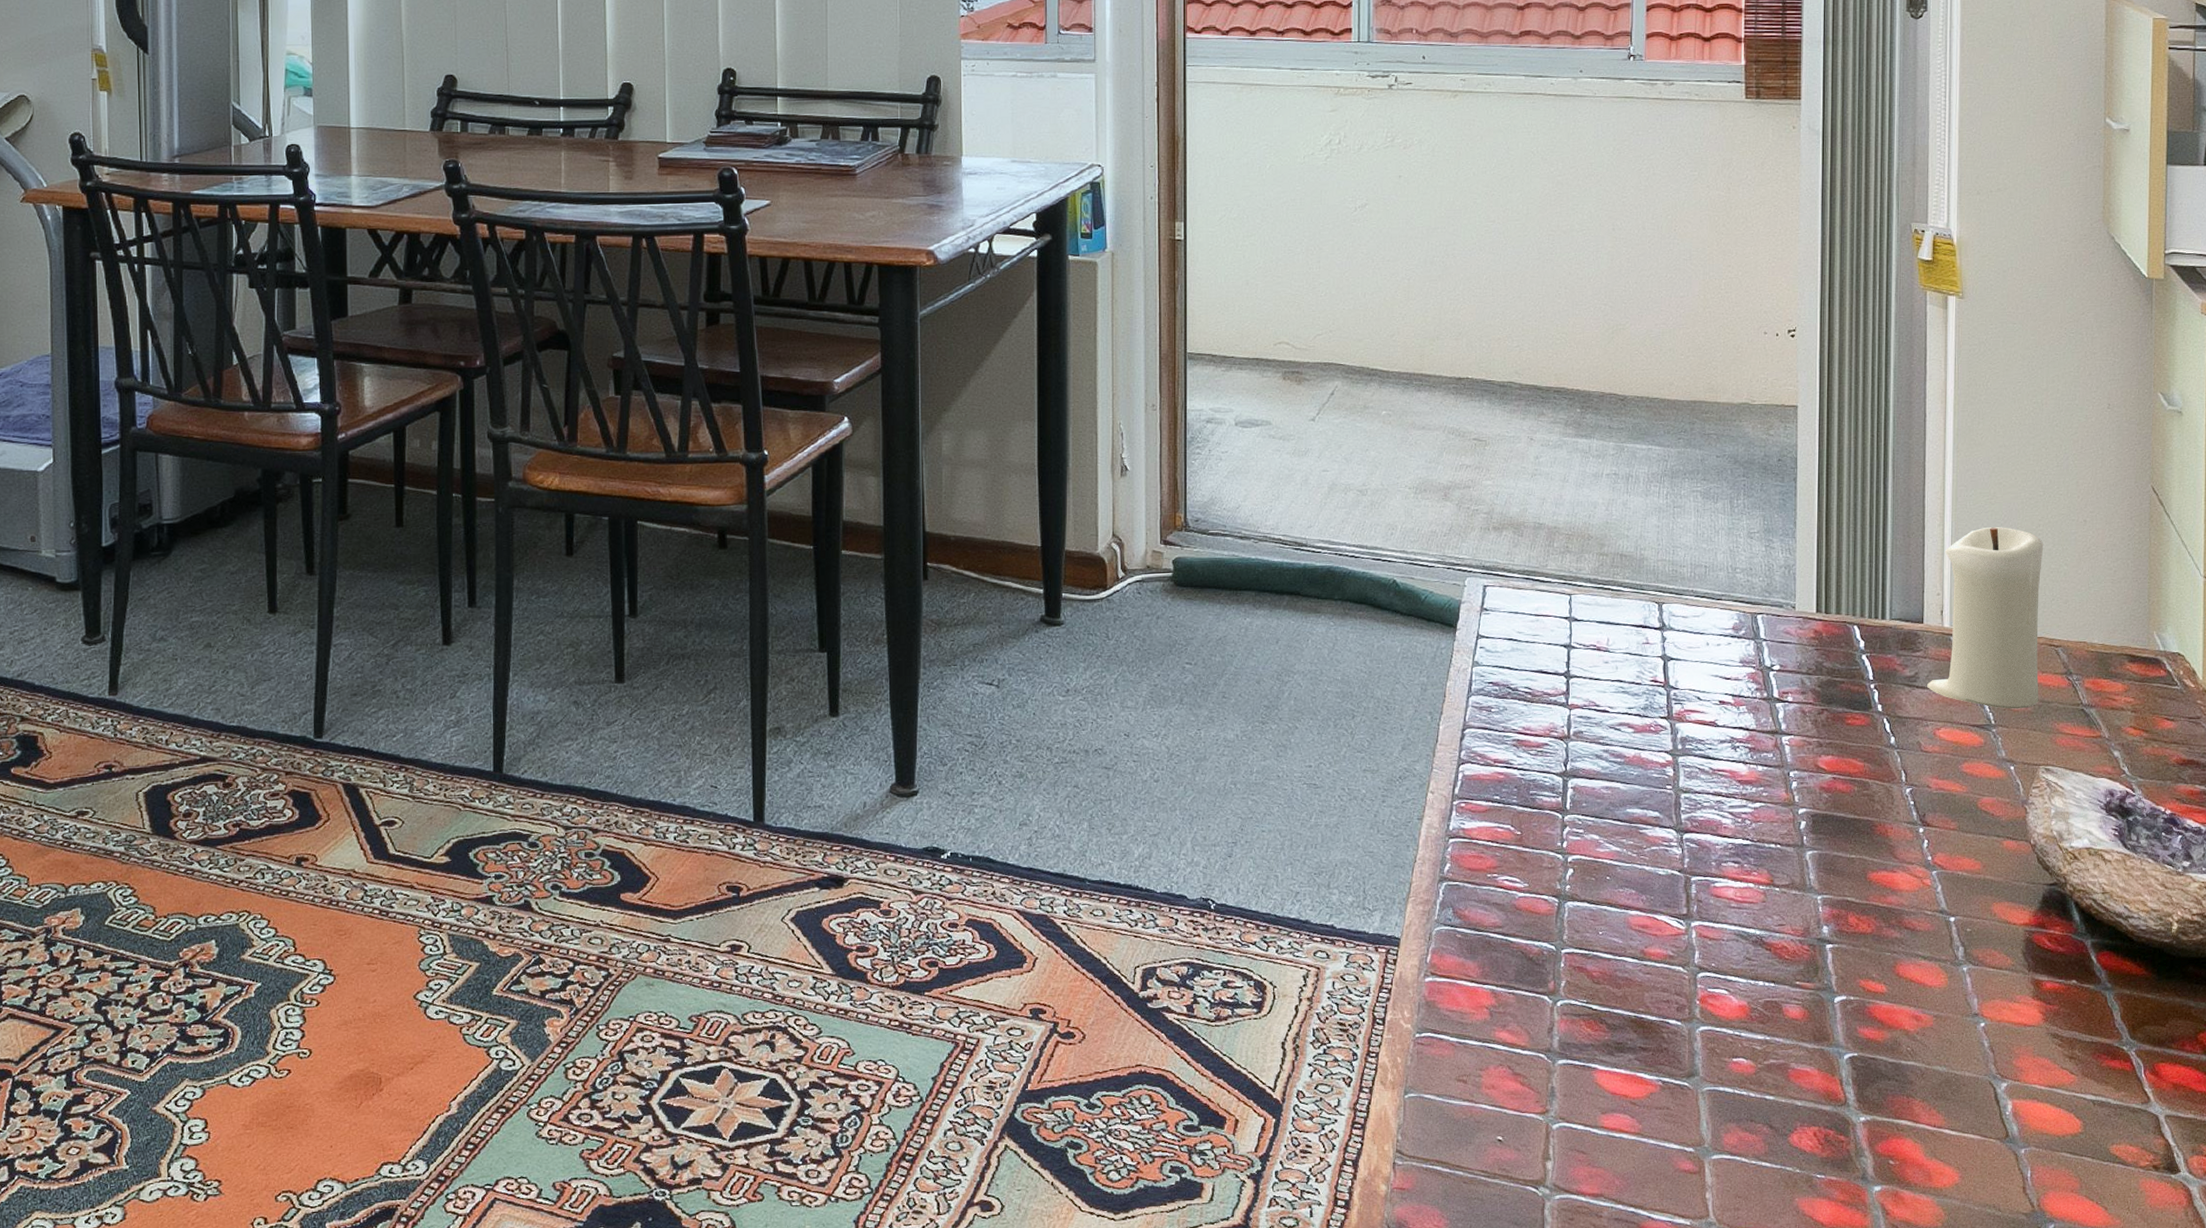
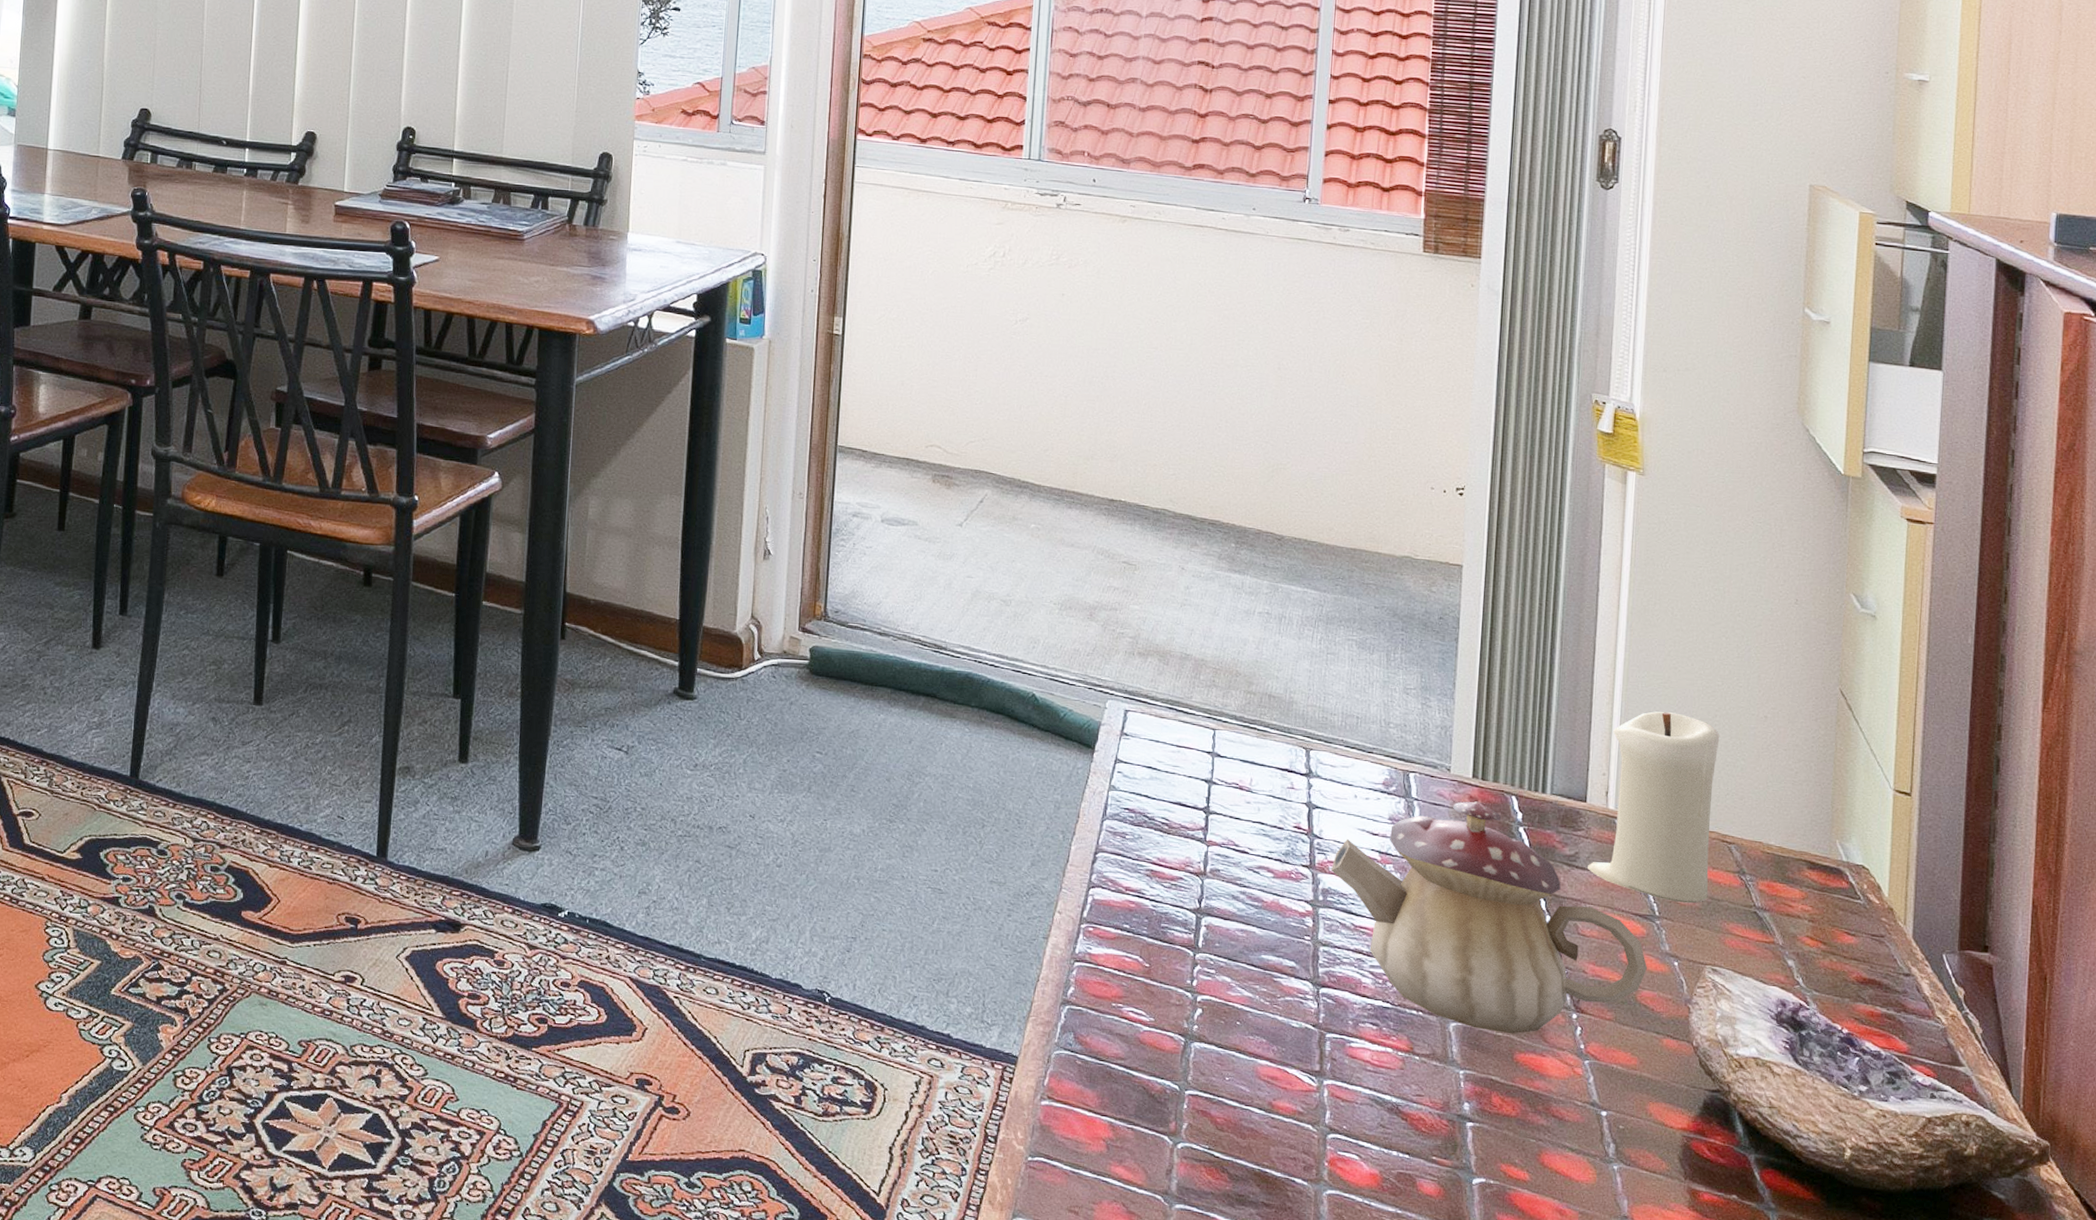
teapot: none [1688,635,1987,855] -> present [1331,801,1648,1034]

